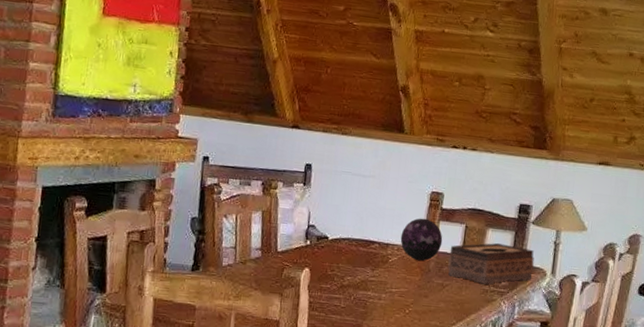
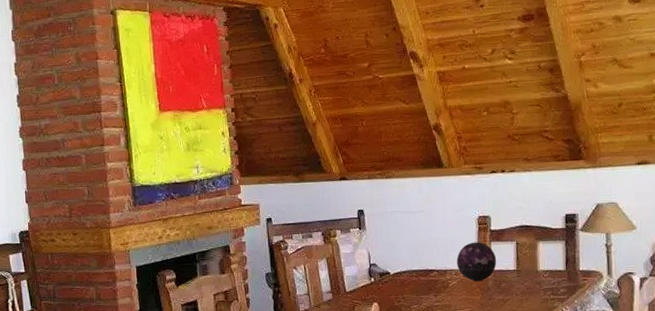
tissue box: present [448,243,534,285] -> none [505,254,589,294]

